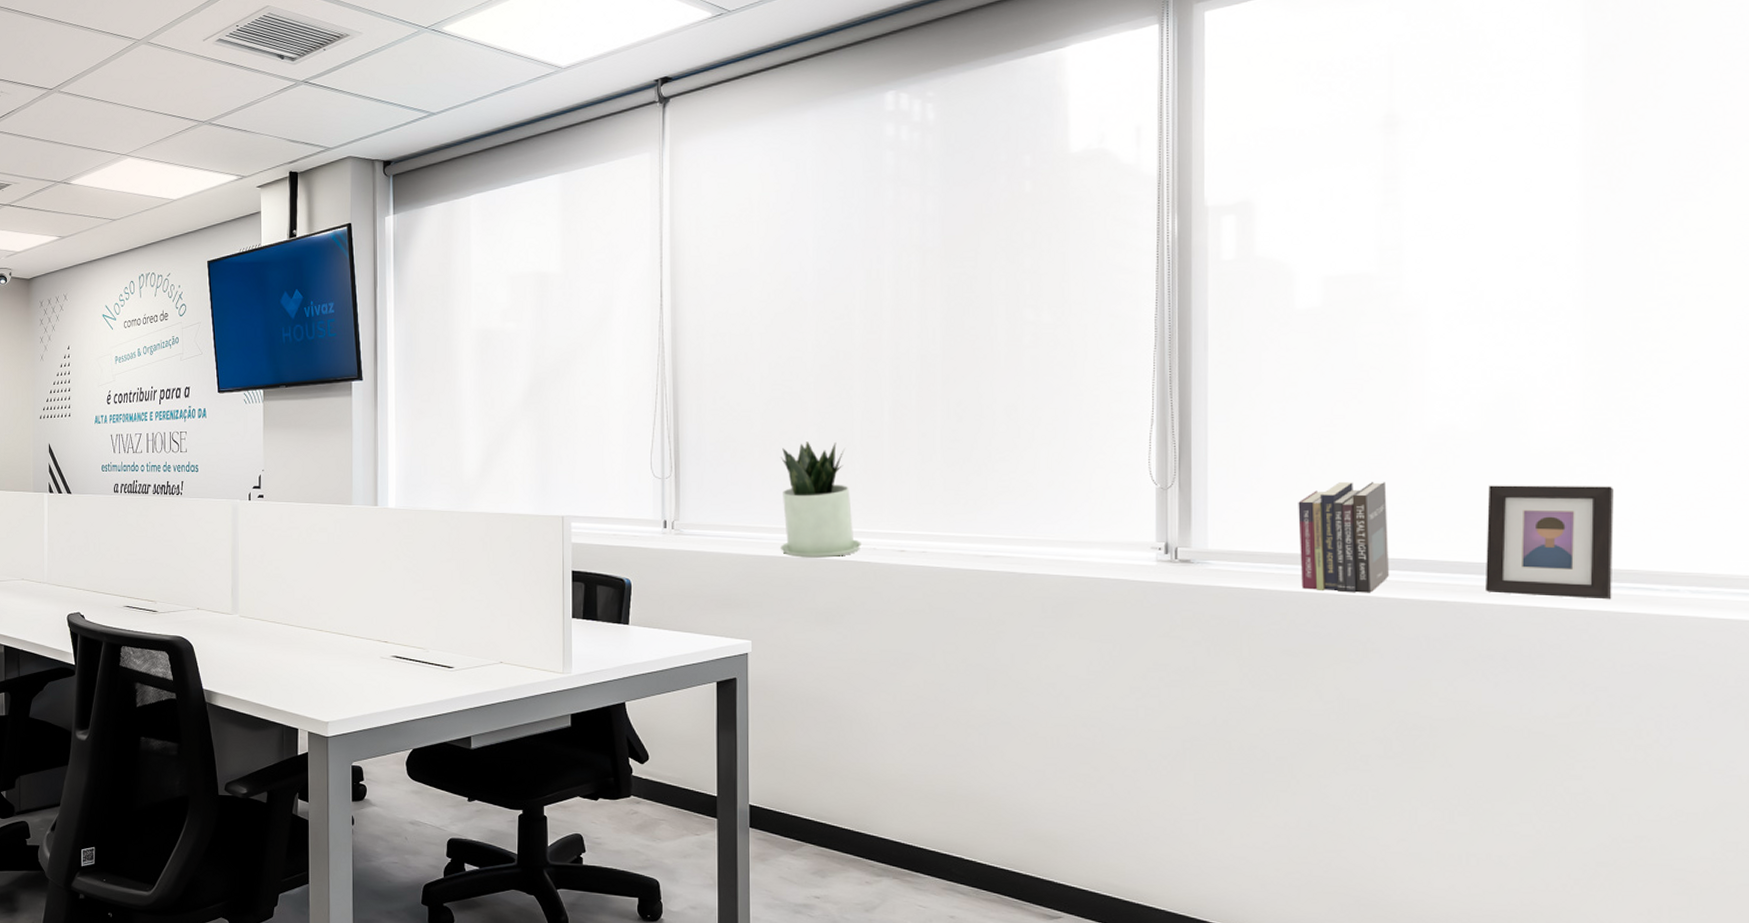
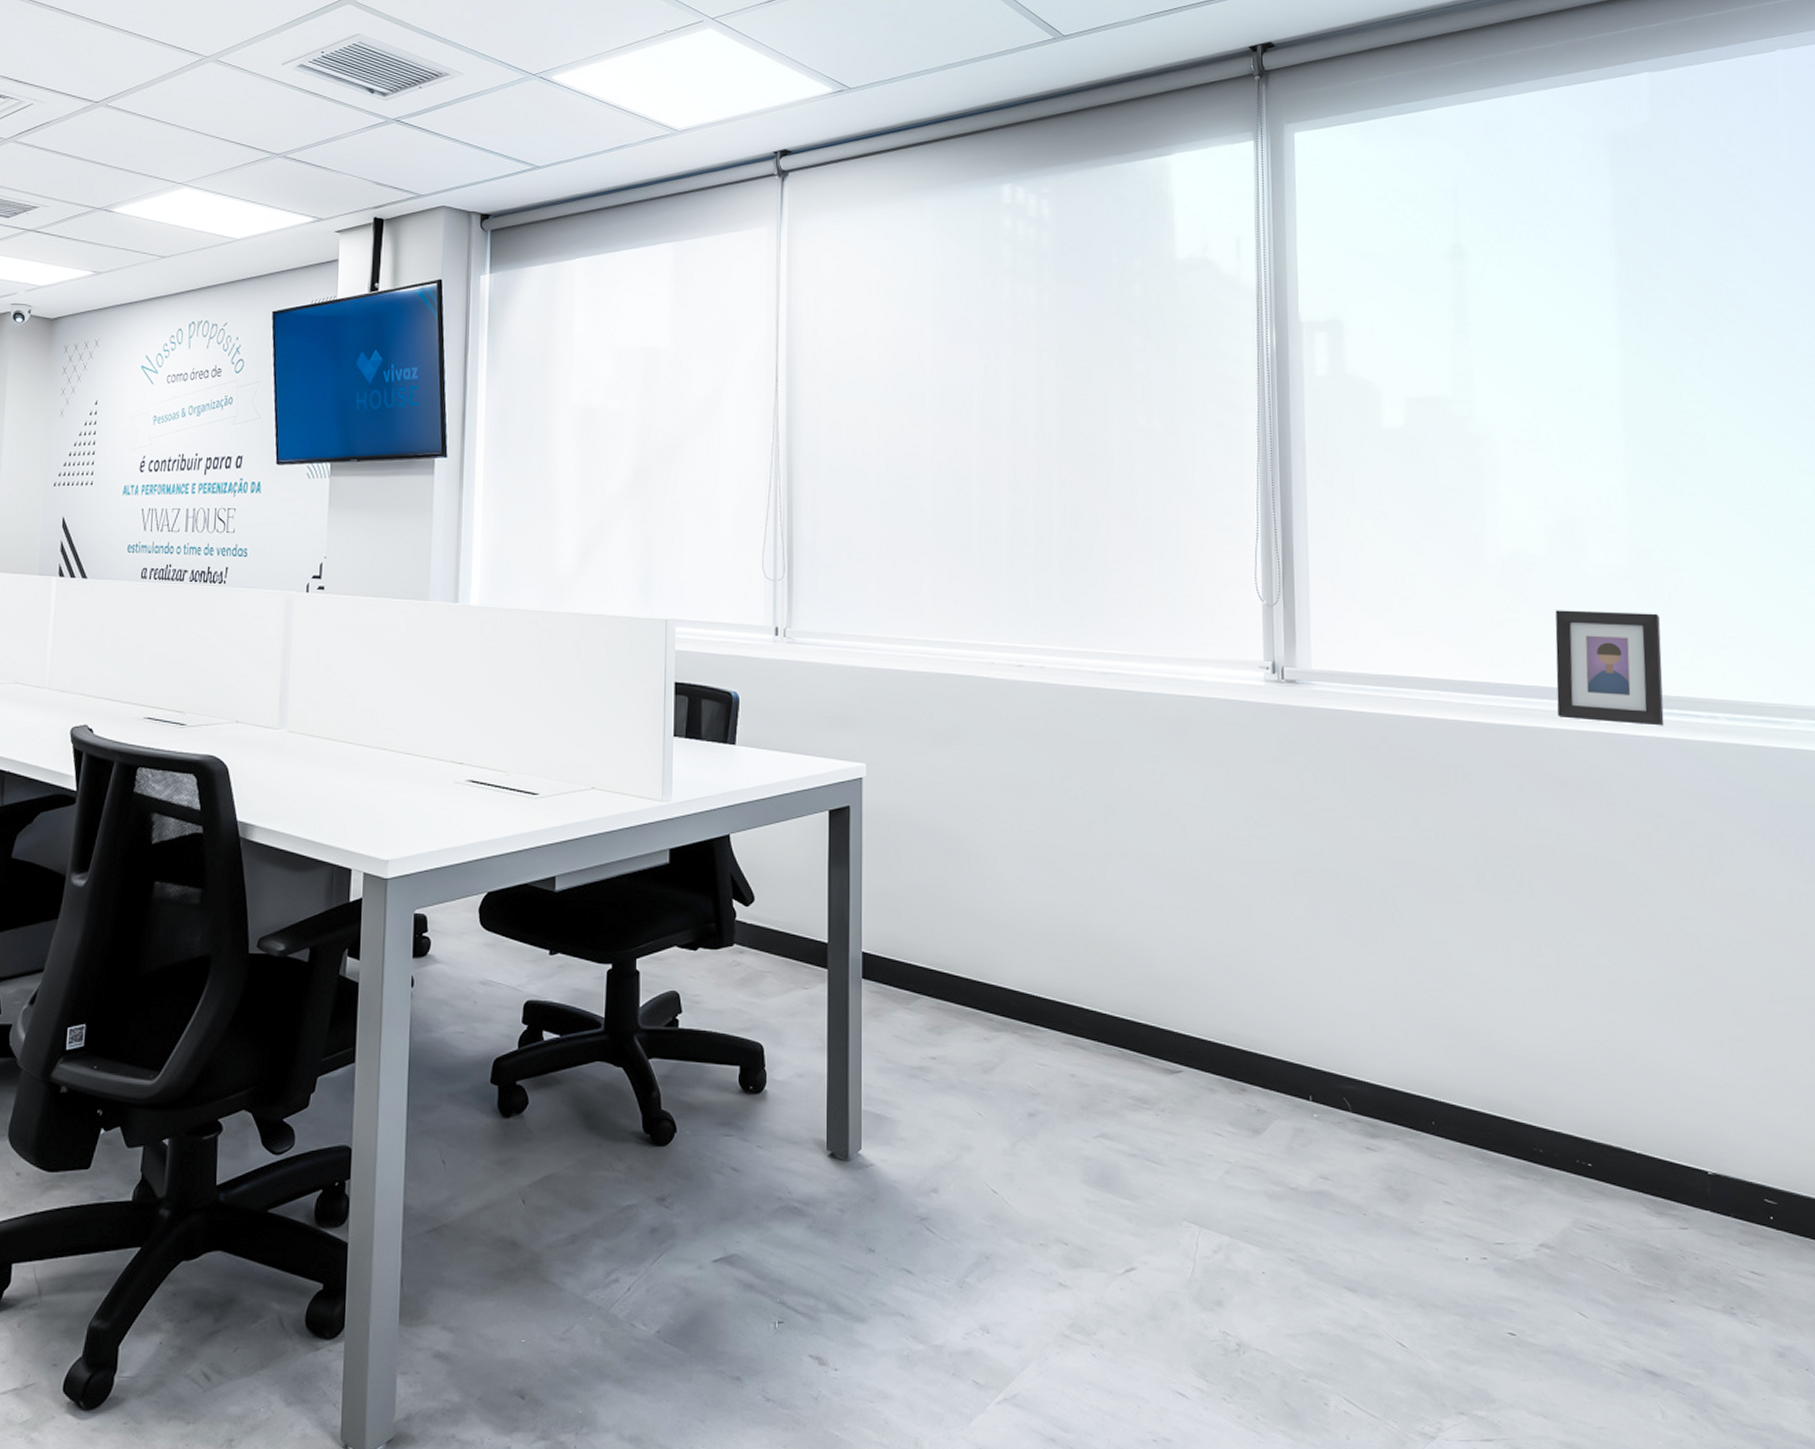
planter: present [780,441,862,559] -> none [897,544,980,673]
books: present [1298,482,1389,593] -> none [1391,603,1474,717]

